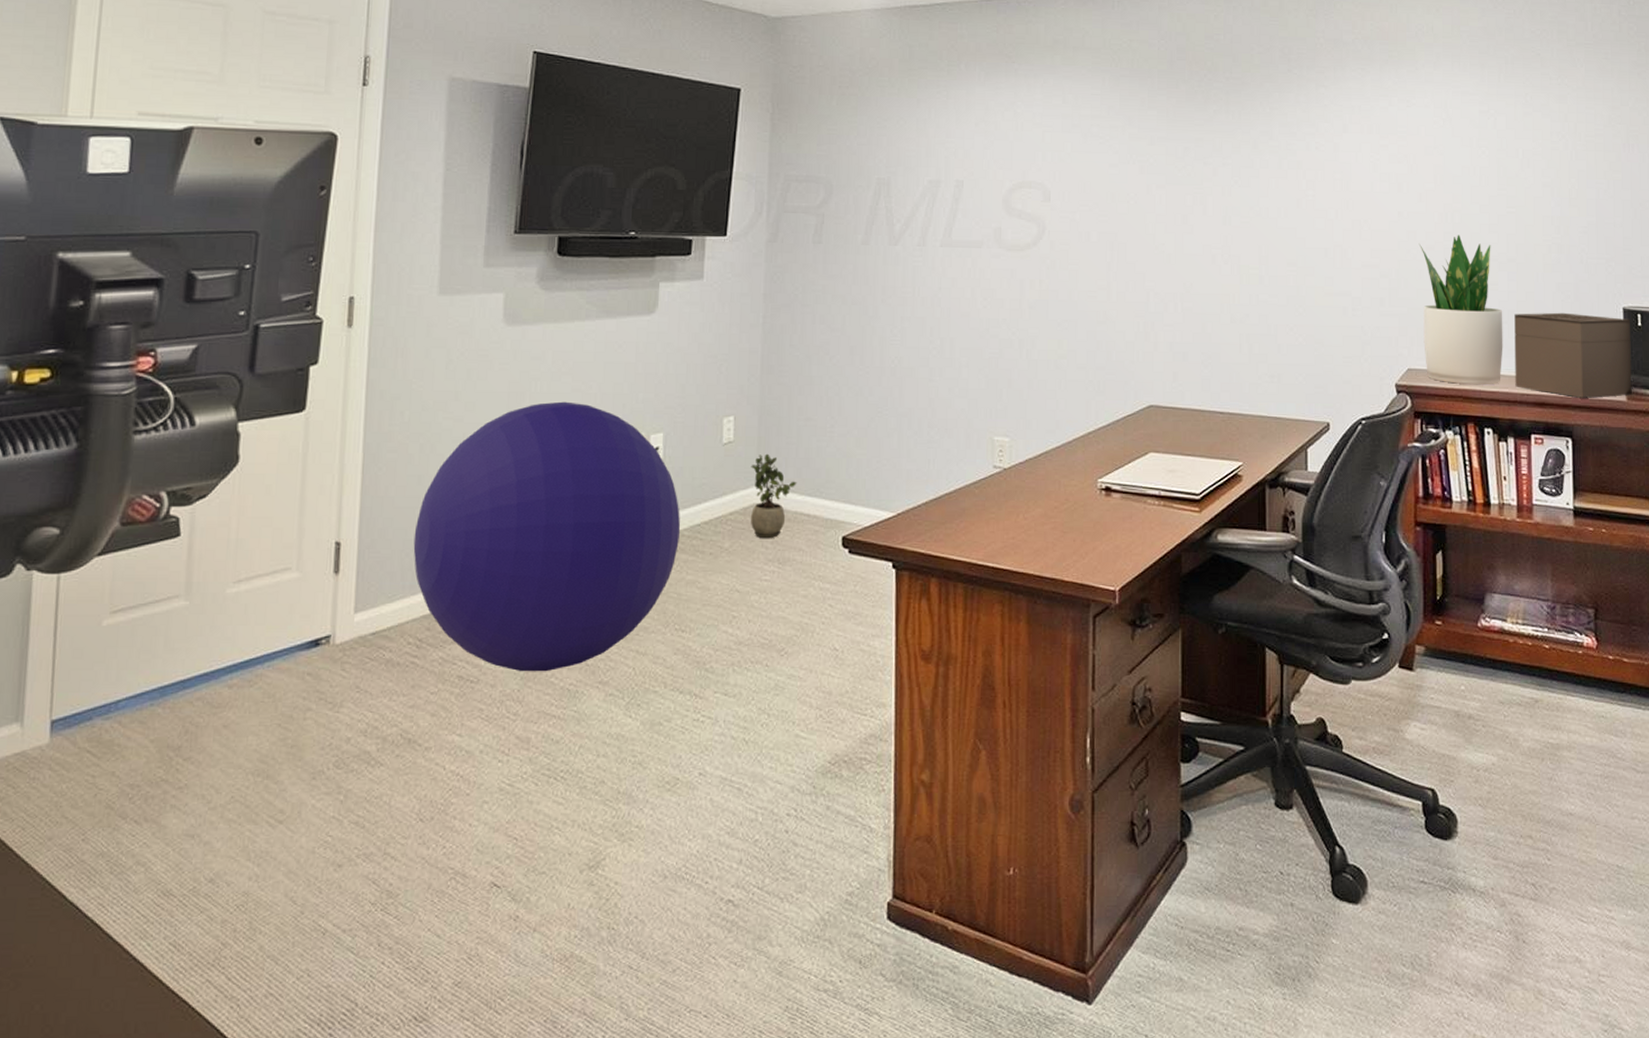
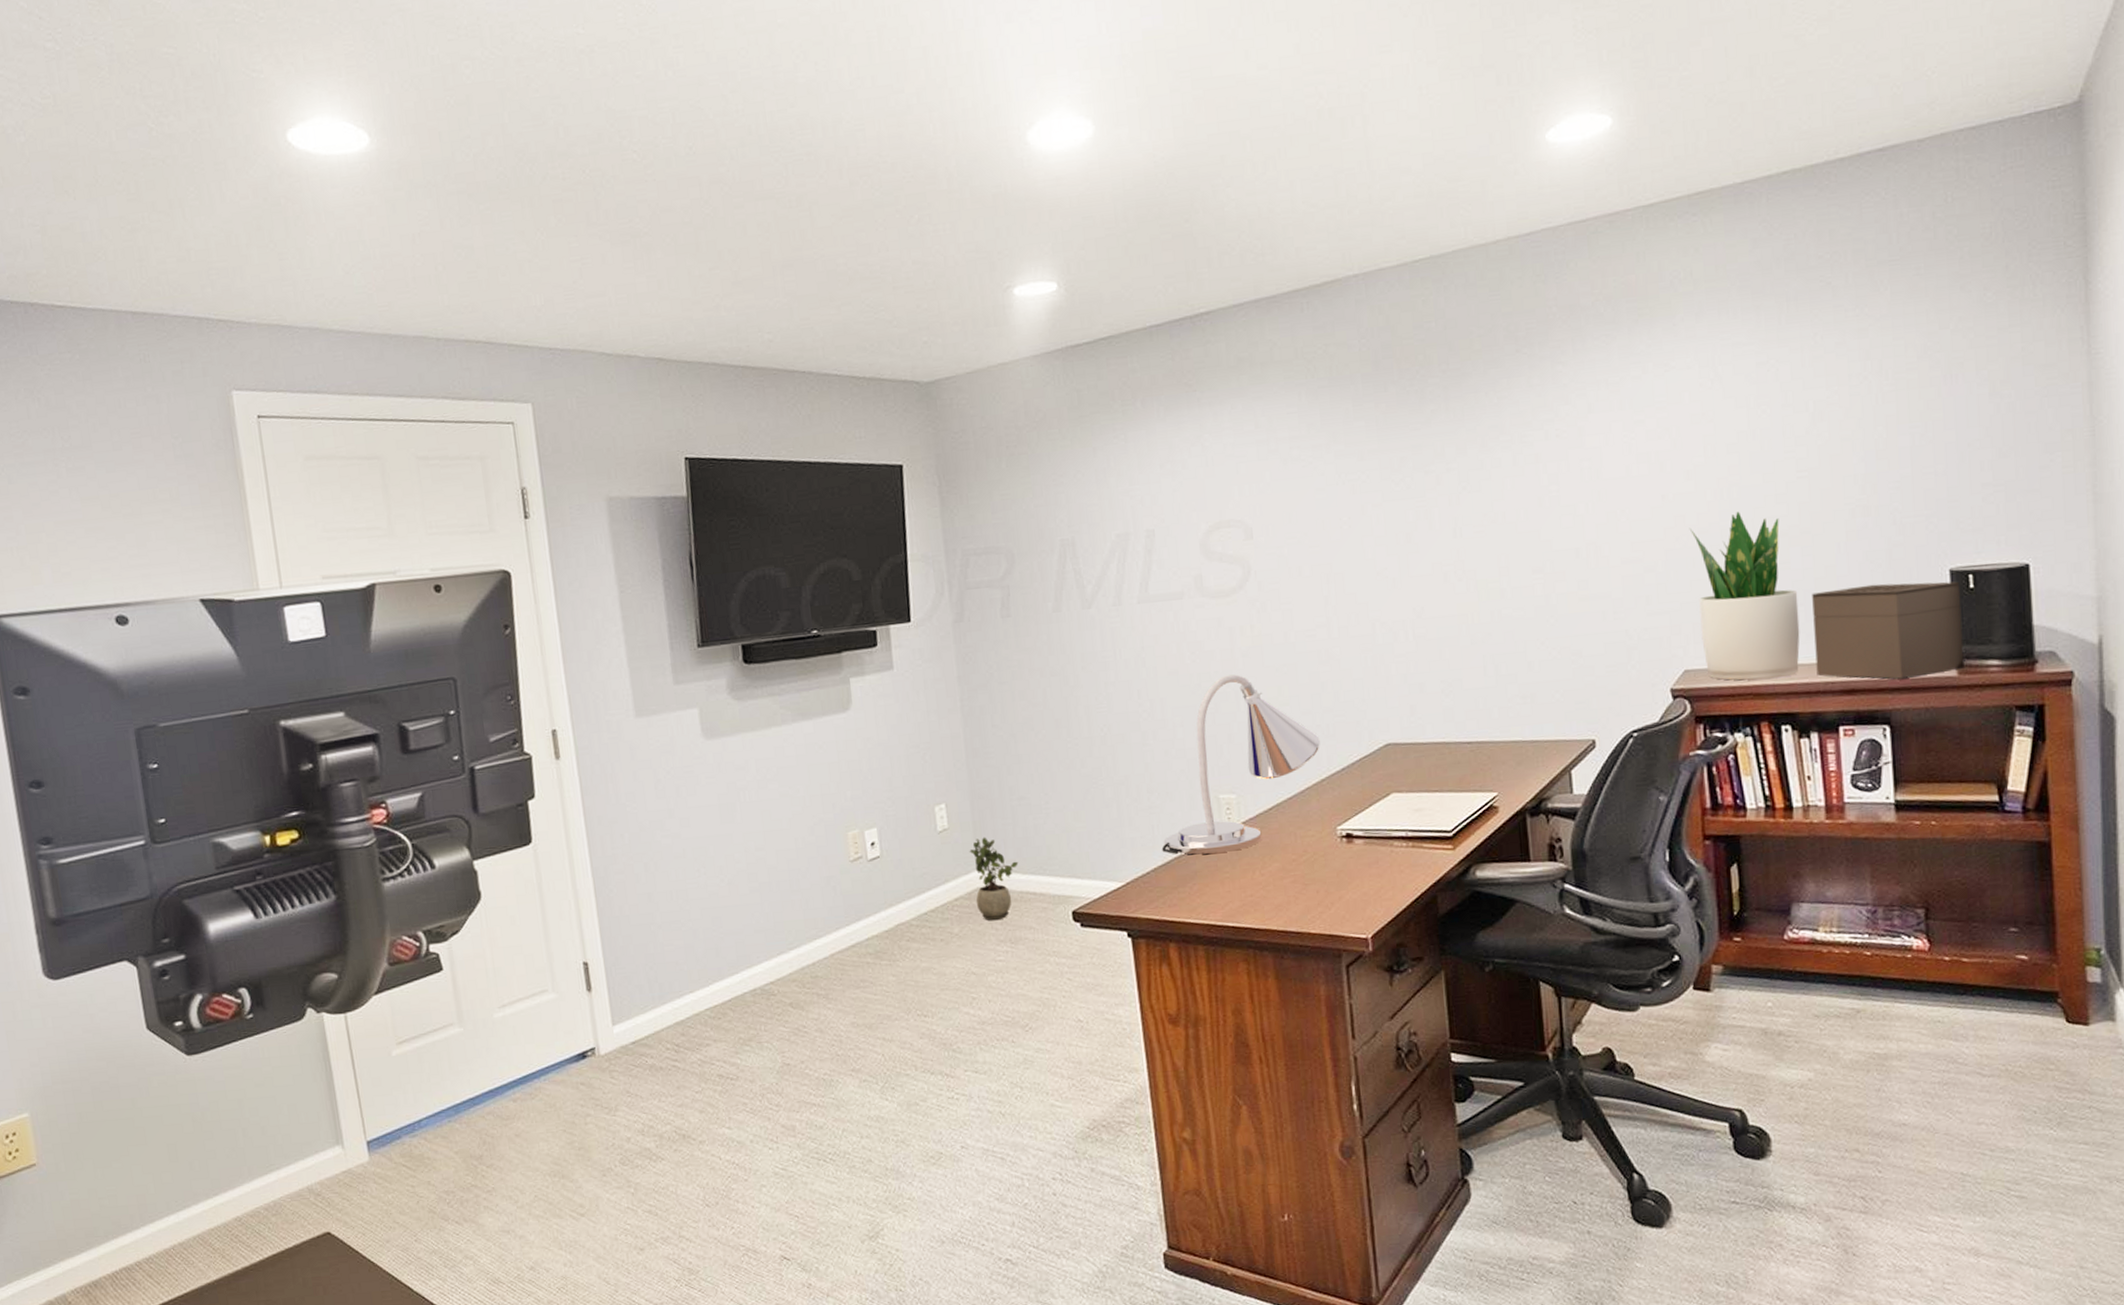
exercise ball: present [413,401,681,672] -> none [653,807,909,1066]
table lamp: none [935,324,1091,493] -> present [1161,674,1320,855]

